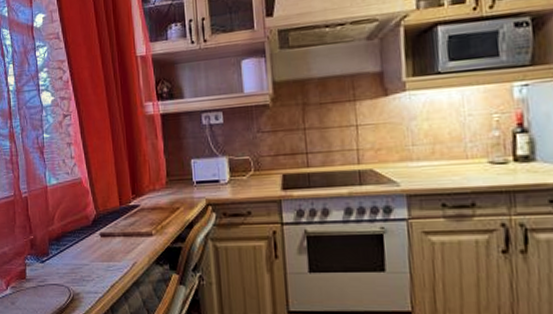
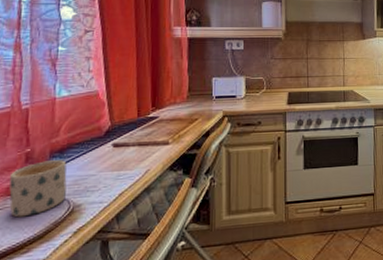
mug: none [20,248,66,300] -> present [9,160,67,218]

